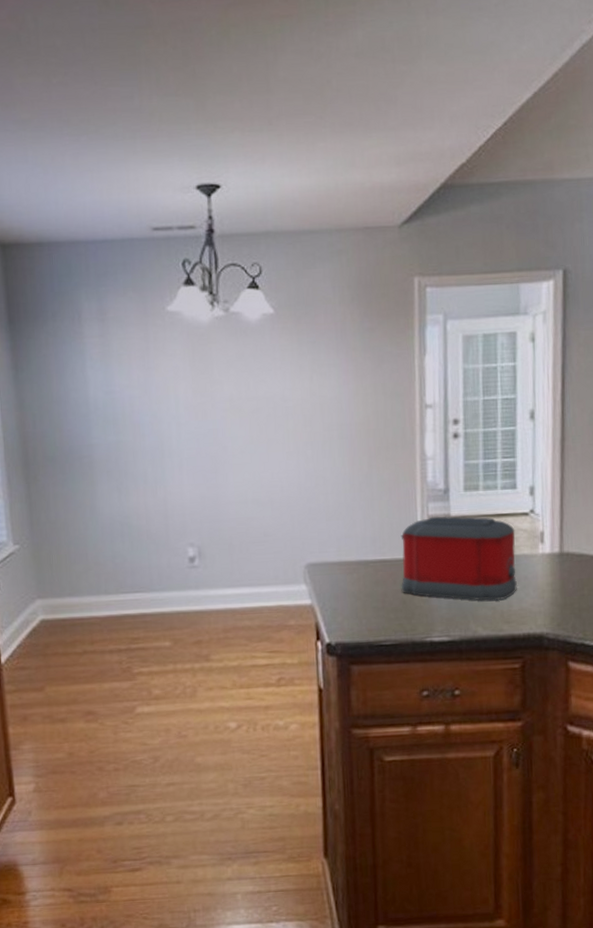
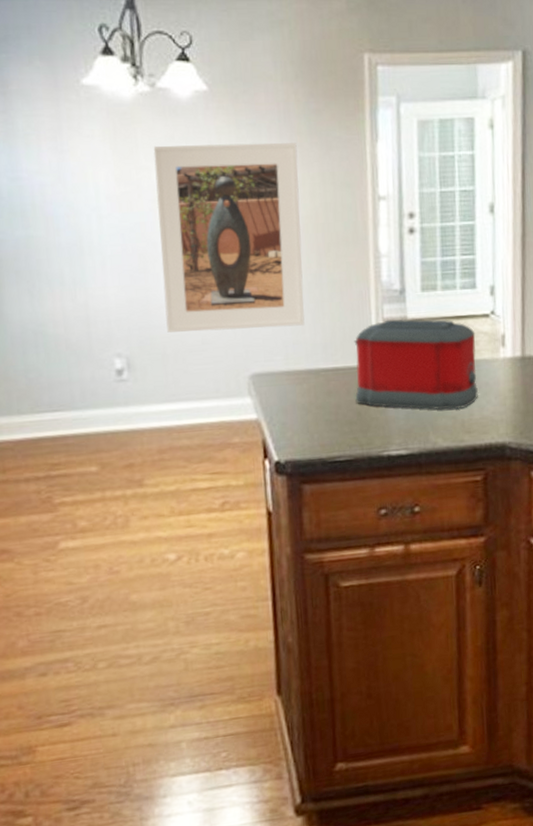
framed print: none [226,358,356,525] -> present [153,143,305,333]

